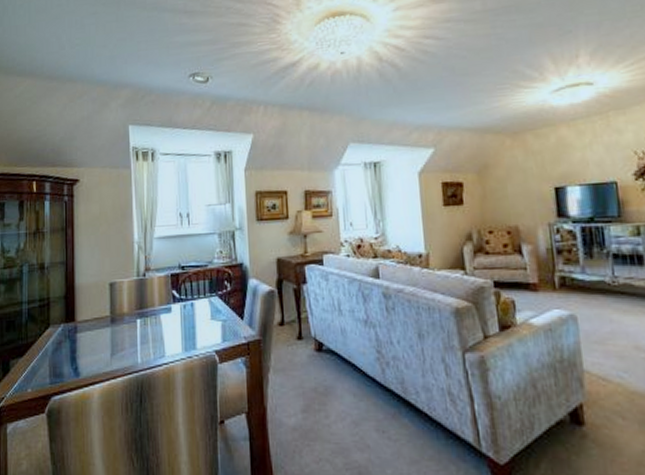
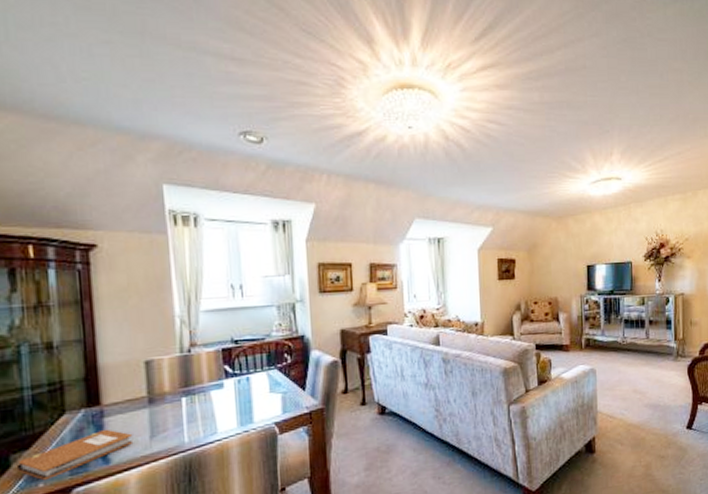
notebook: none [14,344,98,387] -> present [16,429,134,481]

